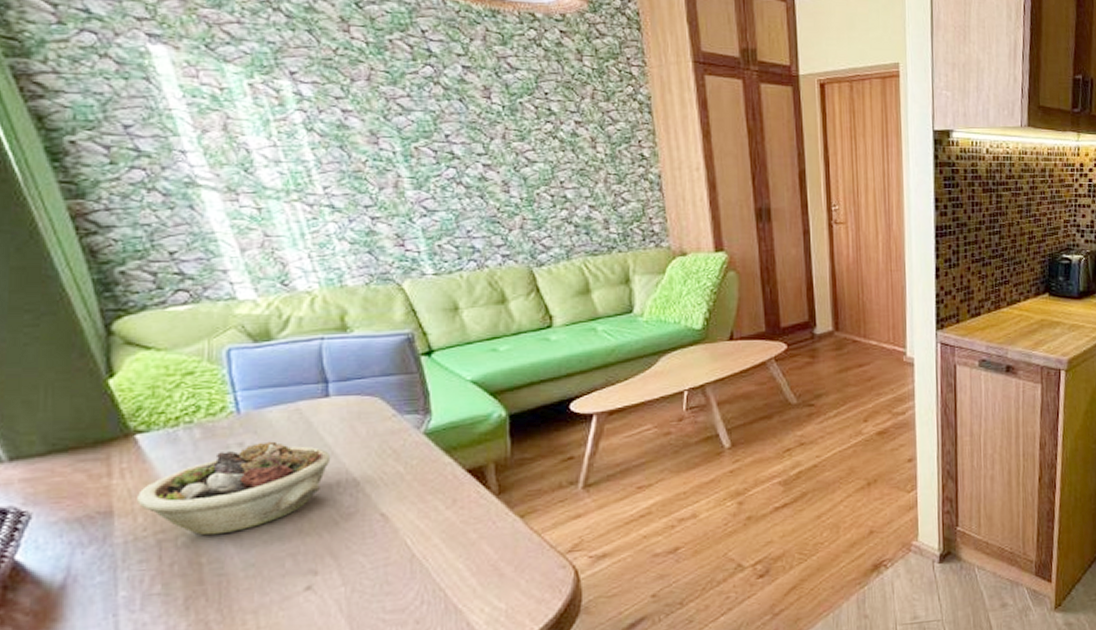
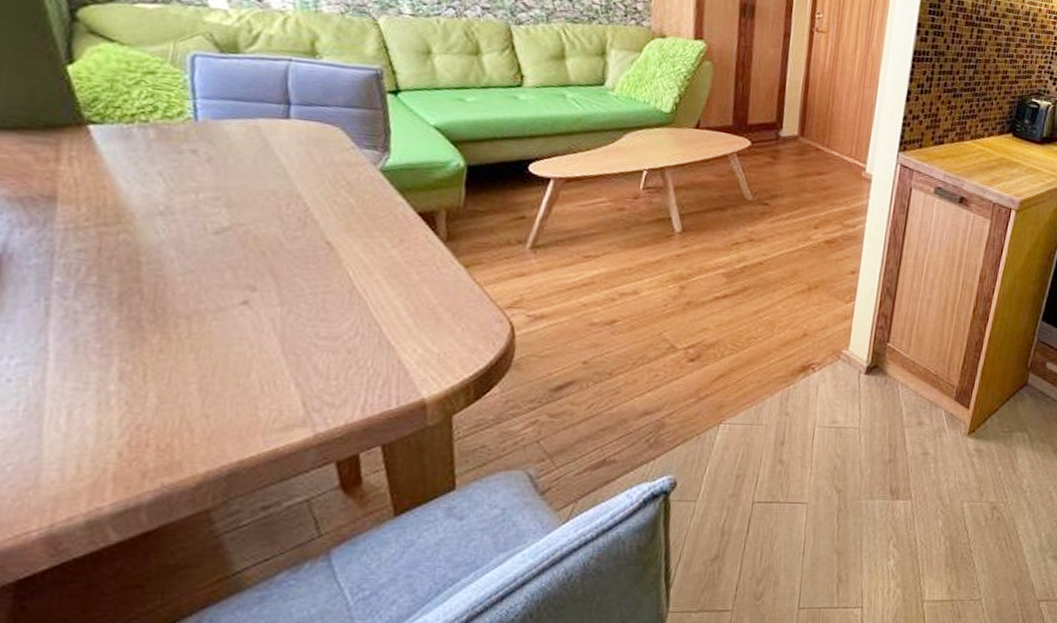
succulent planter: present [137,441,331,536] -> none [82,152,284,237]

